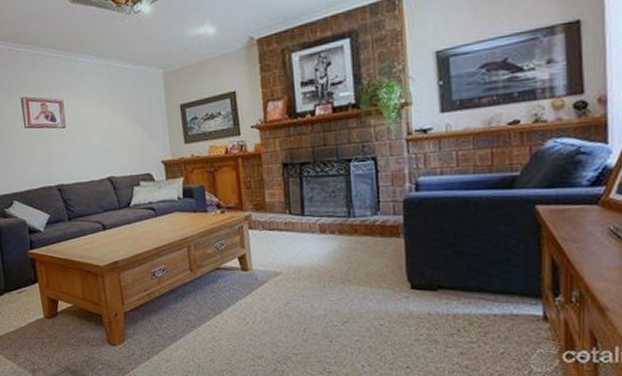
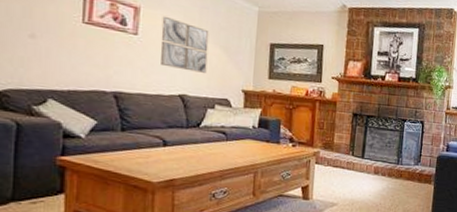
wall art: none [81,103,127,153] -> present [161,16,209,73]

